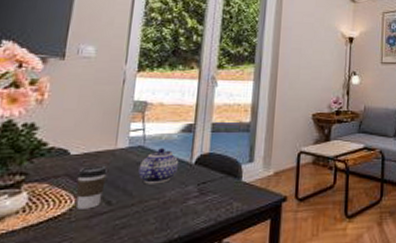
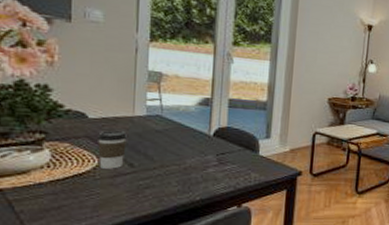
teapot: present [138,148,179,184] -> none [158,119,198,152]

